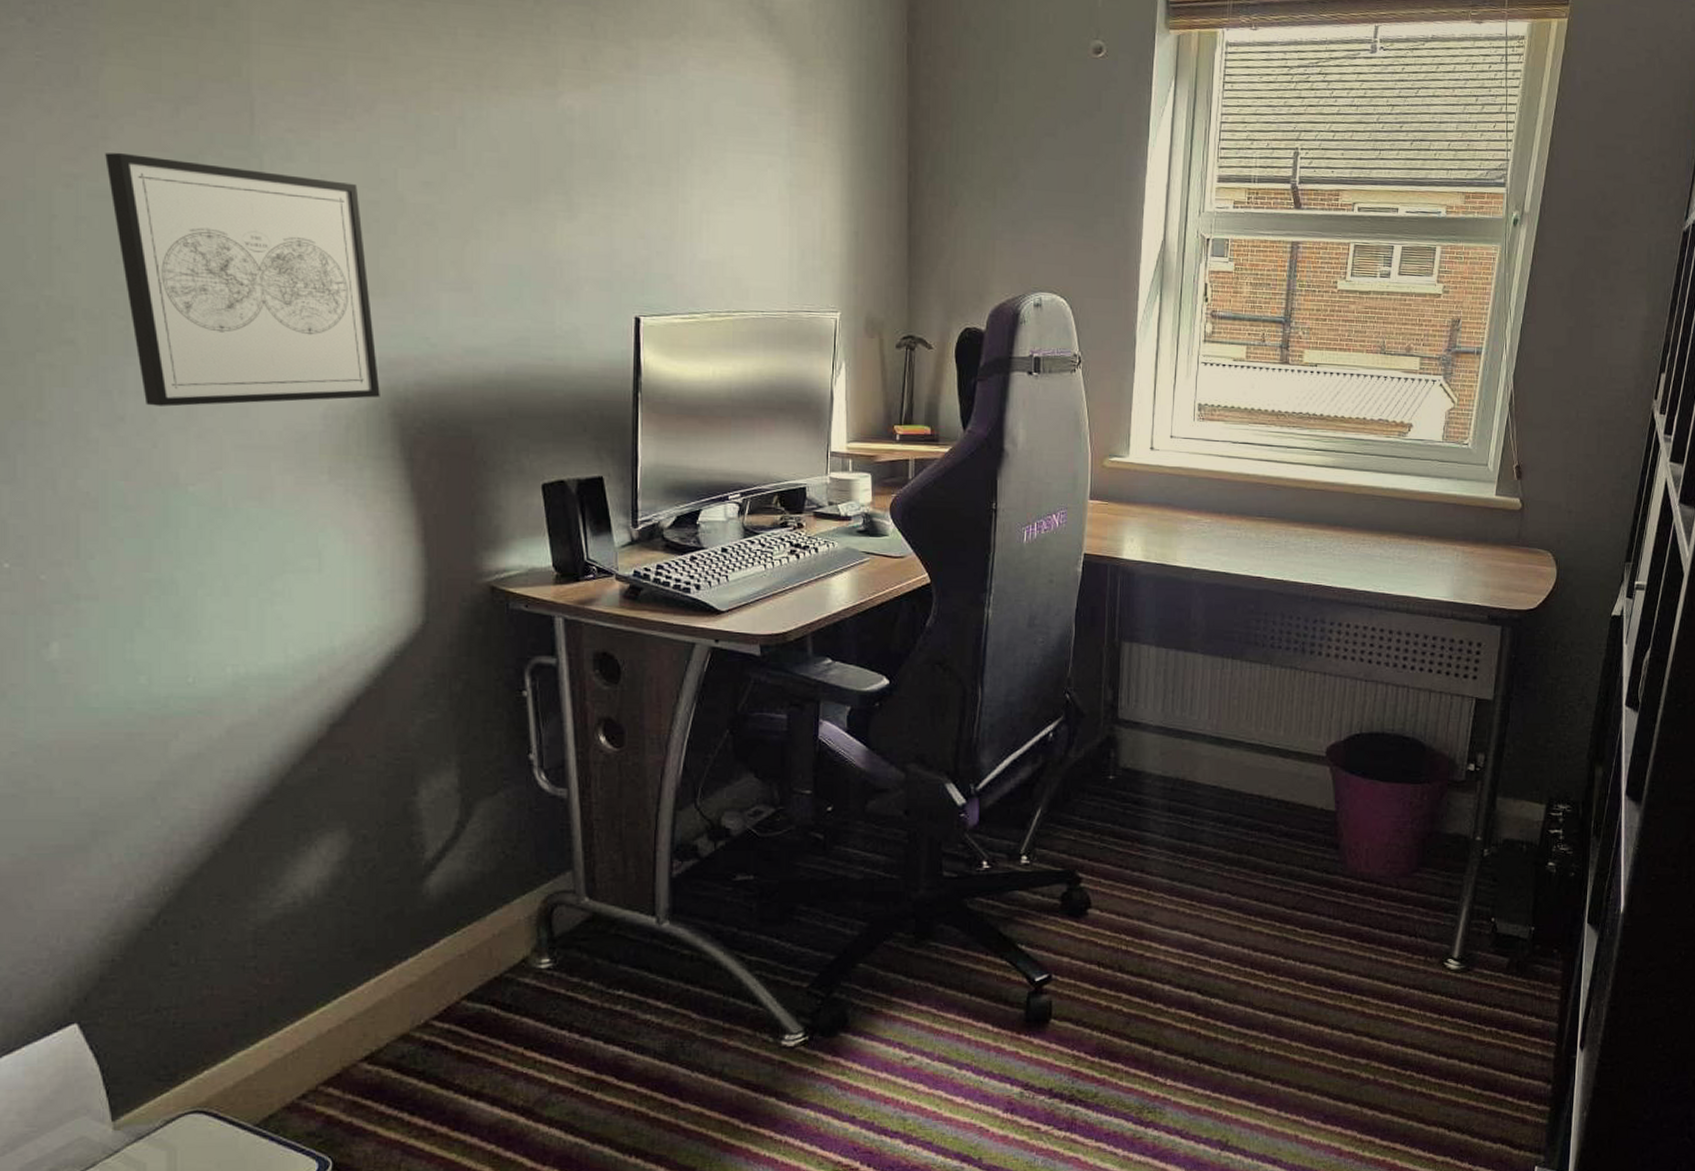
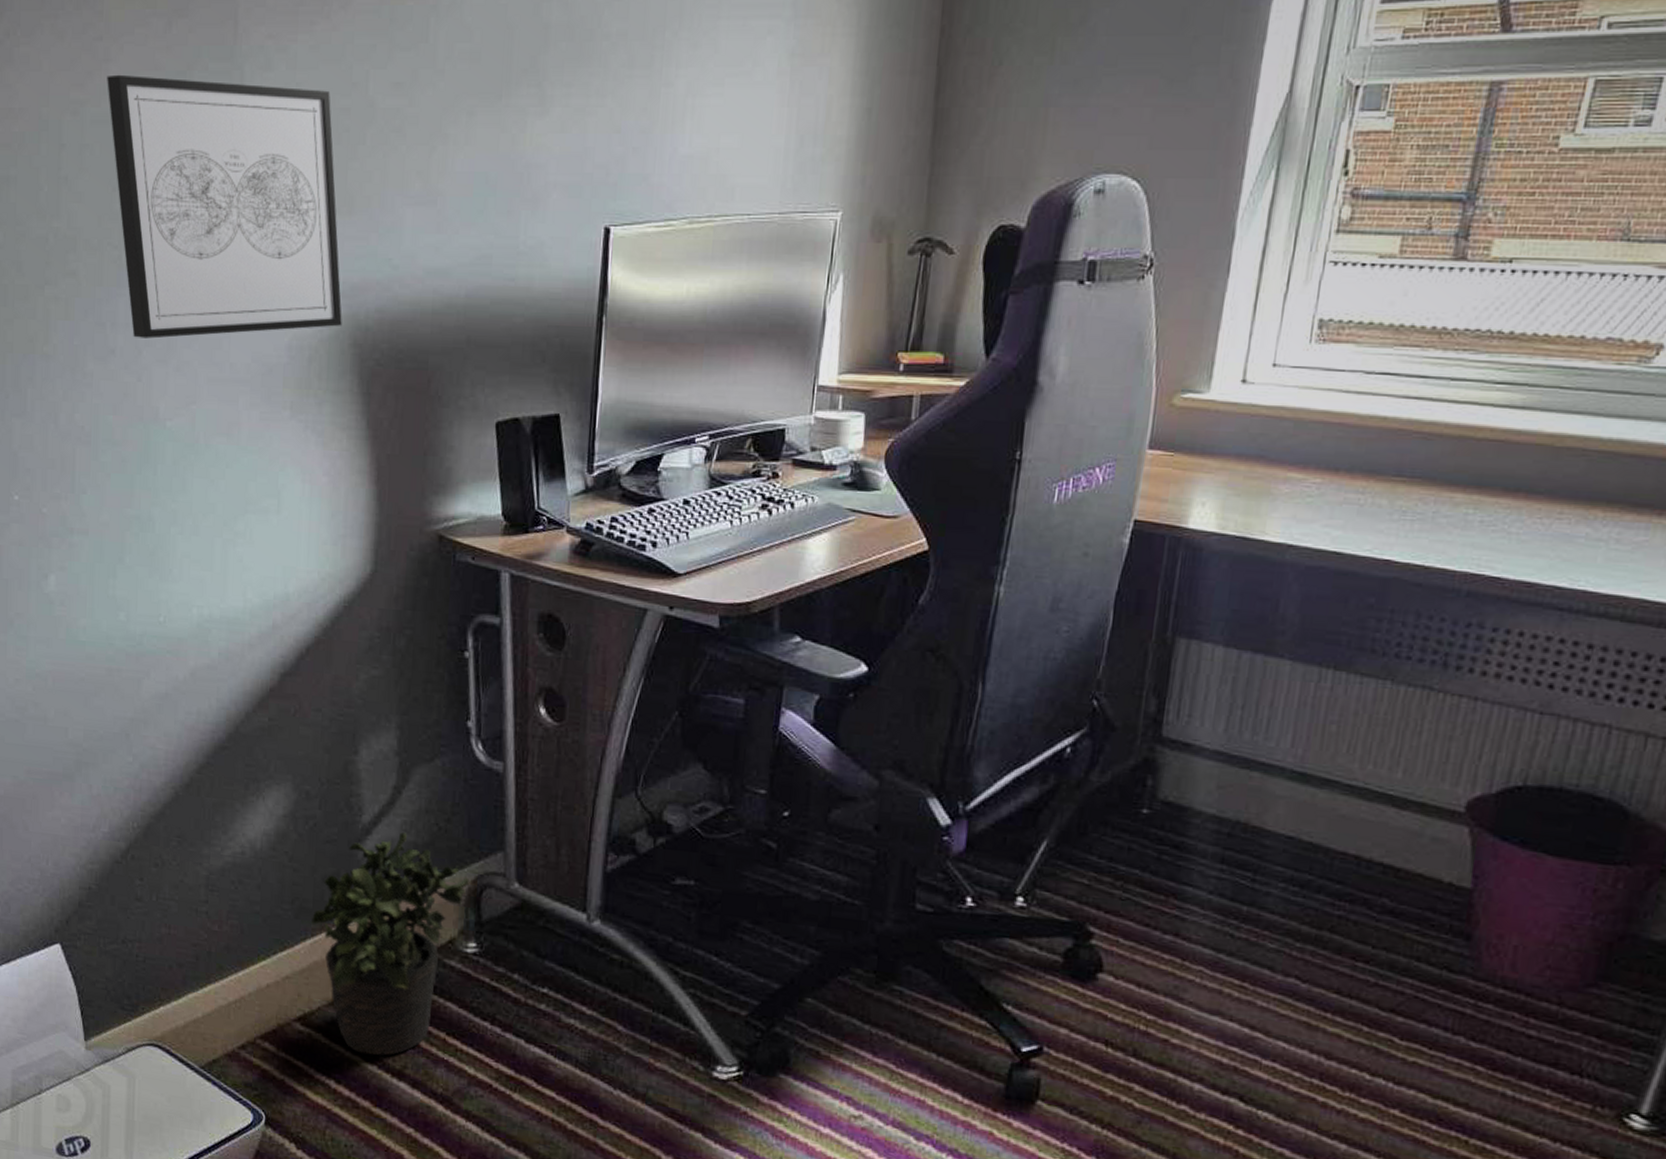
potted plant: none [375,864,539,1082] -> present [312,832,469,1057]

